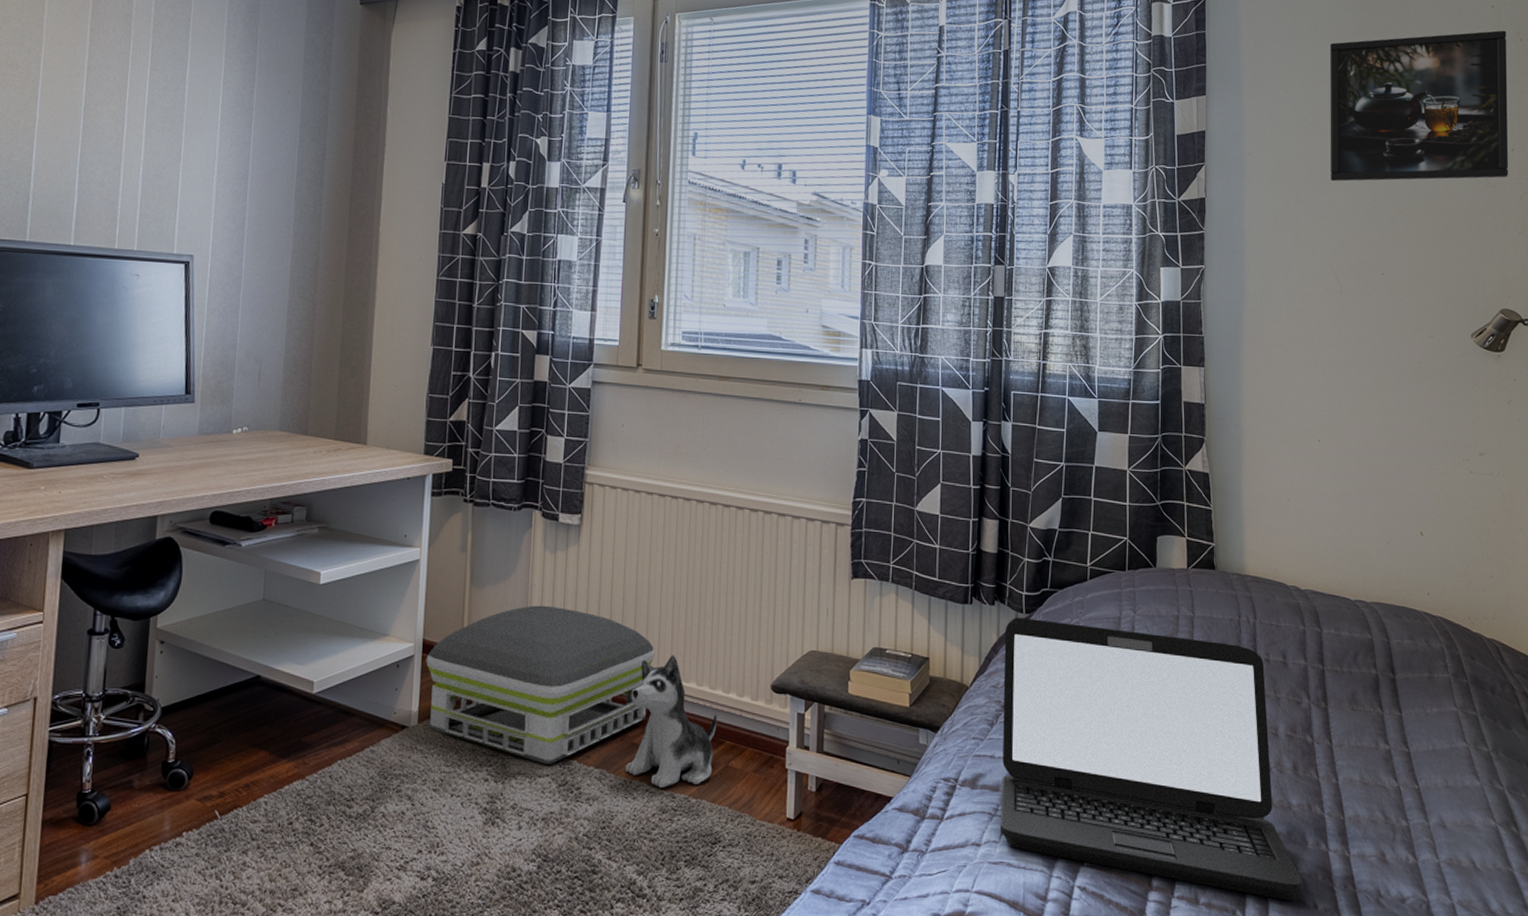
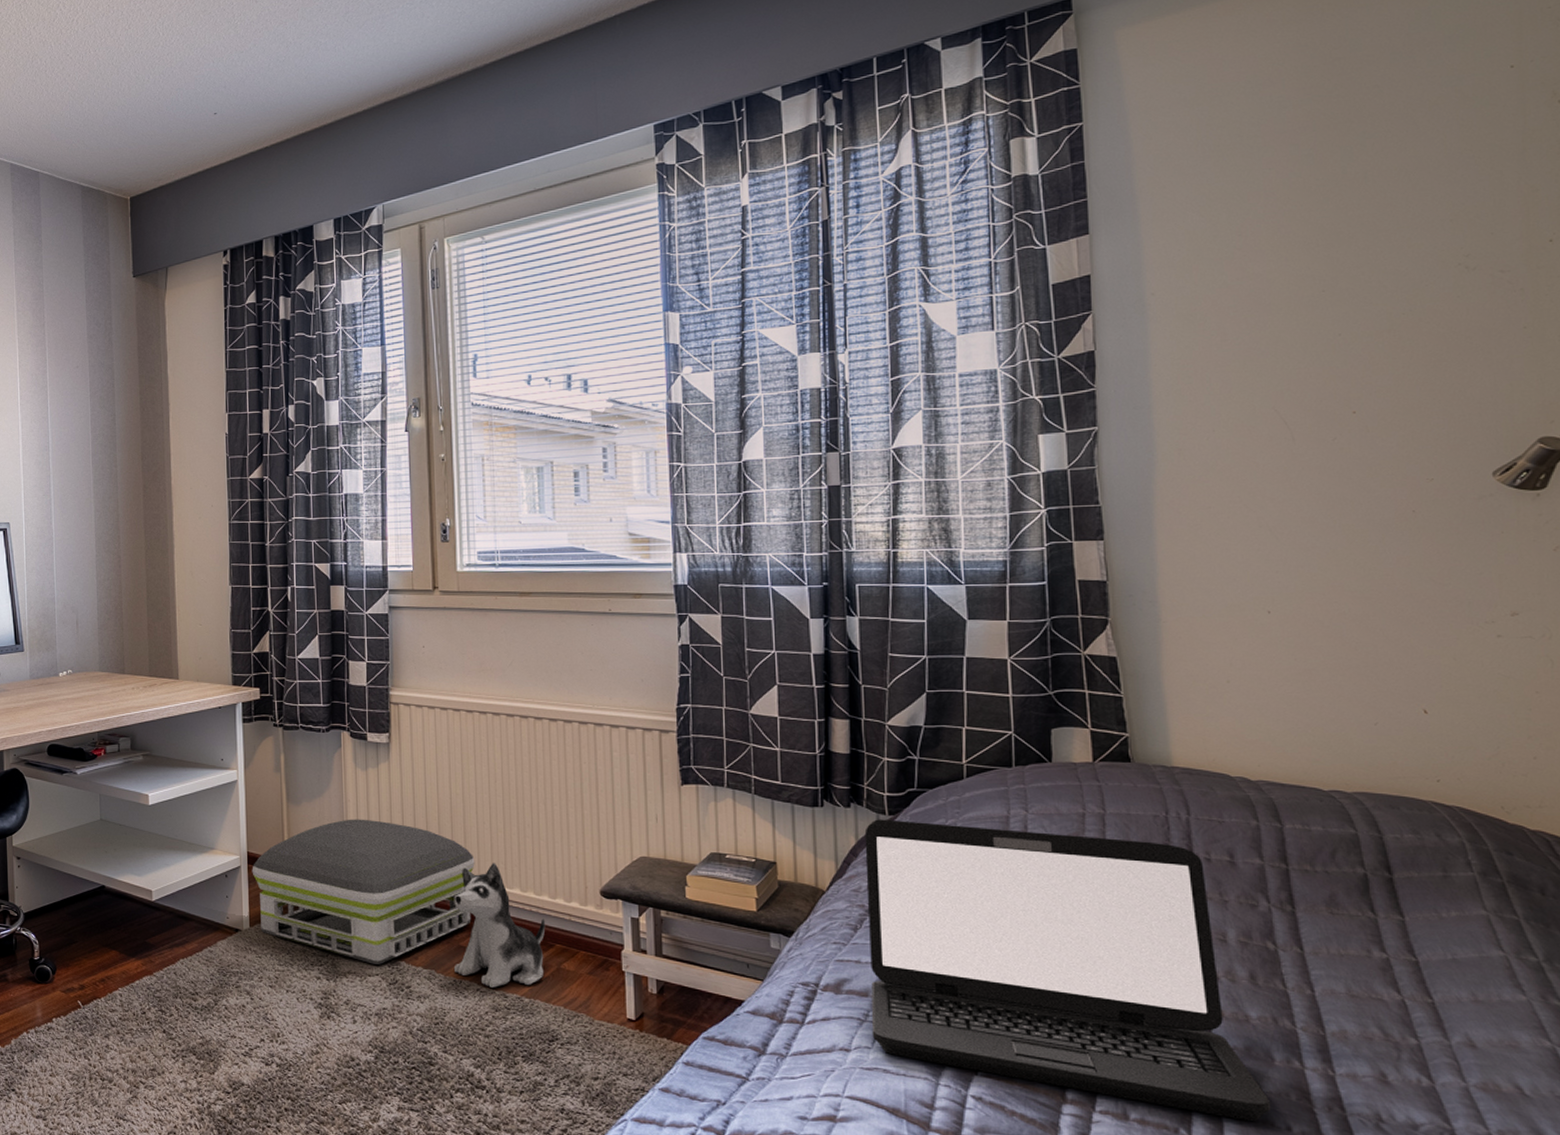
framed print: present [1329,30,1509,182] -> none [1262,93,1546,312]

